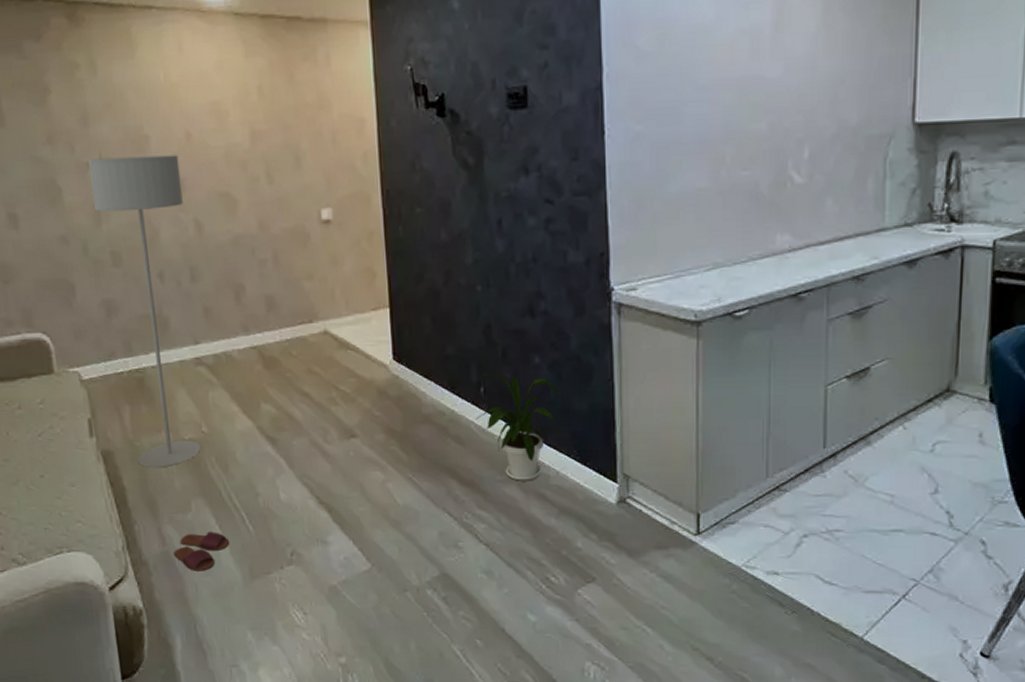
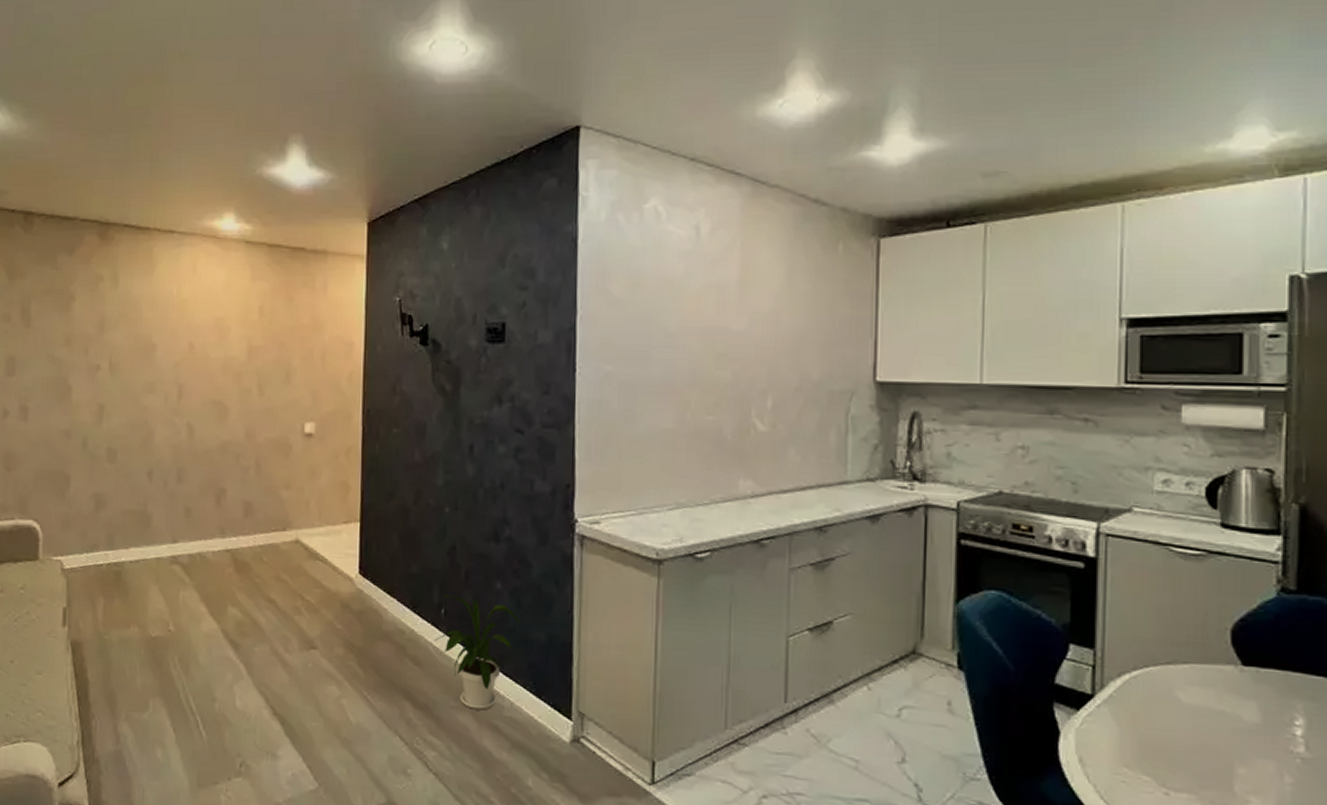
floor lamp: present [88,155,202,468] -> none [98,361,180,663]
slippers: present [173,532,229,571] -> none [125,733,181,775]

